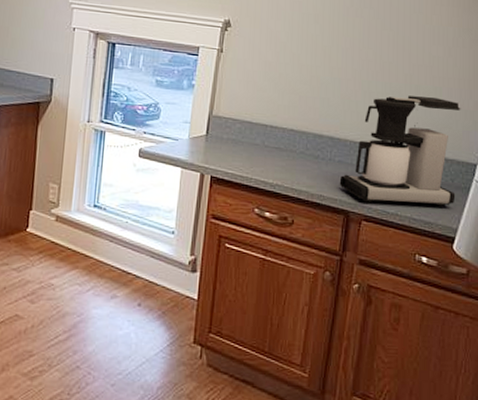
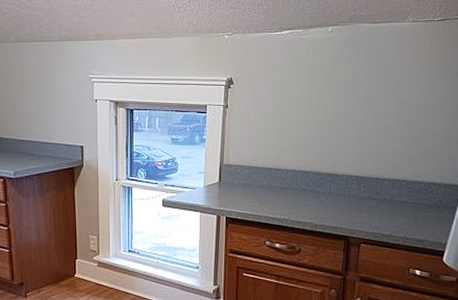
coffee maker: present [339,96,461,207] -> none [339,130,446,228]

